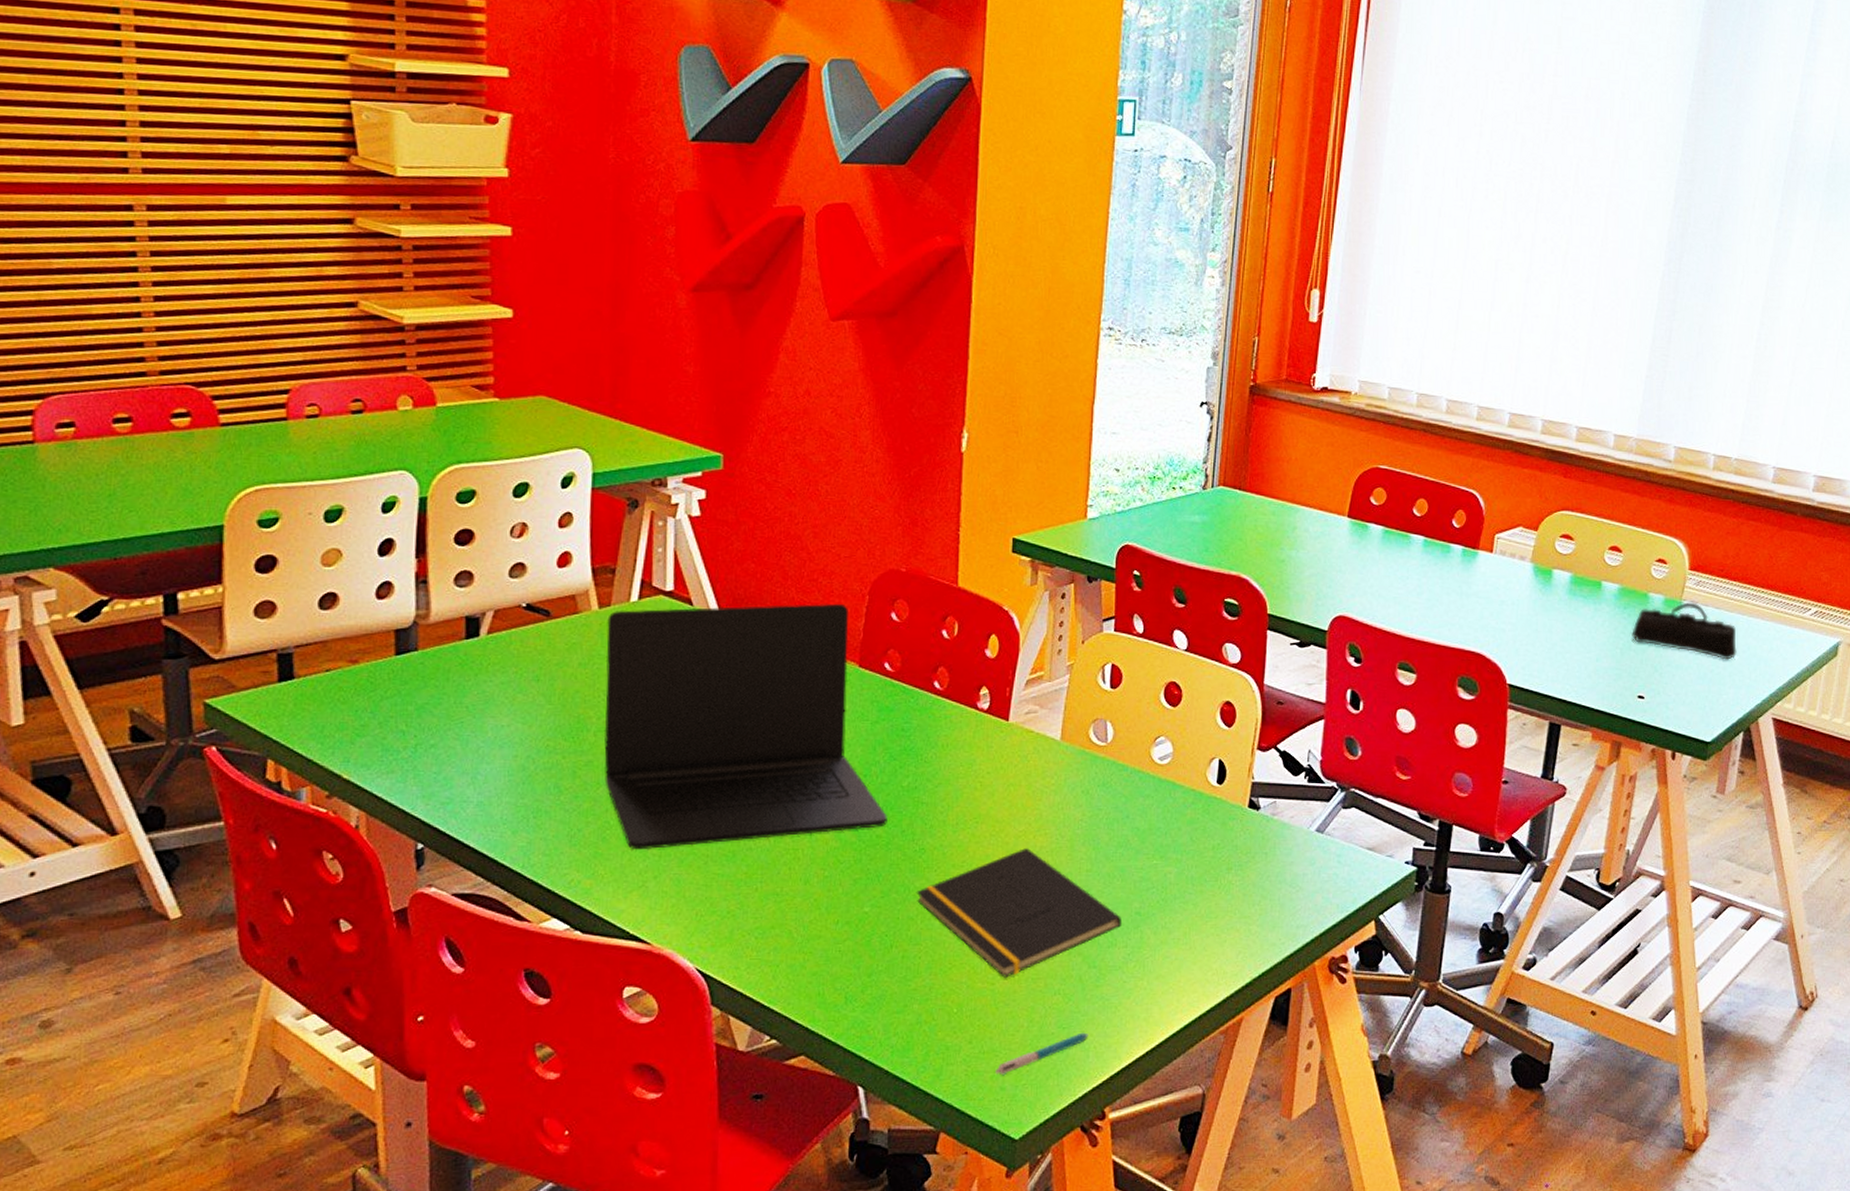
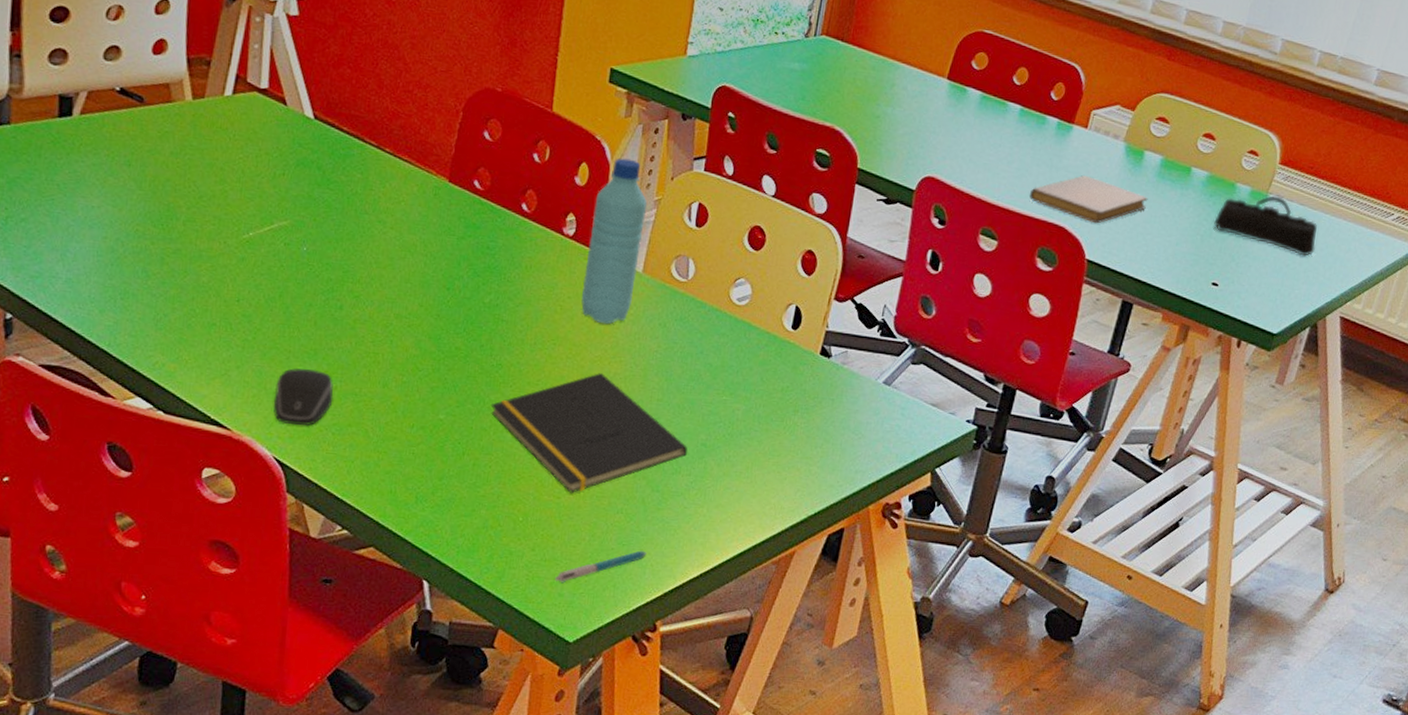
laptop: present [604,603,887,850] -> none [192,103,468,341]
computer mouse: none [693,873,754,932] -> present [273,368,333,425]
water bottle: none [1001,626,1059,797] -> present [581,158,647,325]
notebook: none [1443,600,1562,647] -> present [1029,175,1148,224]

